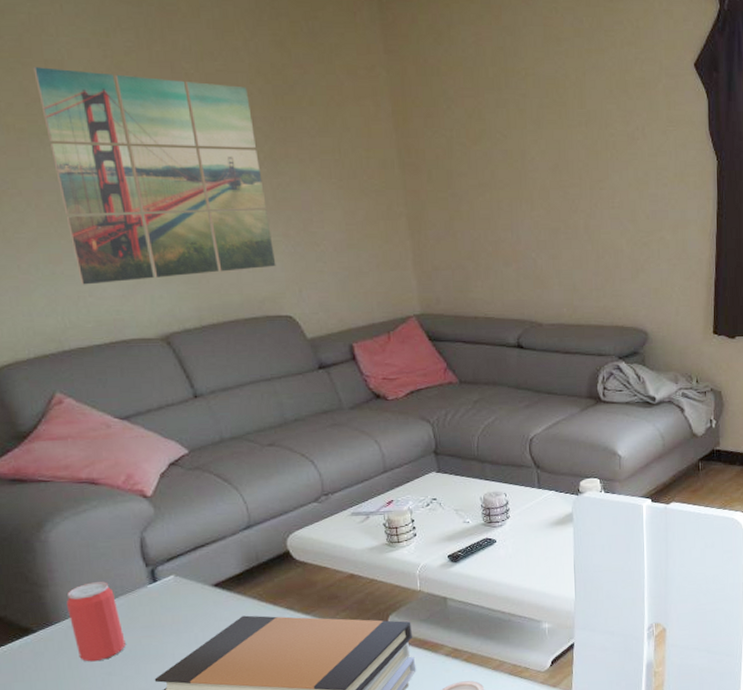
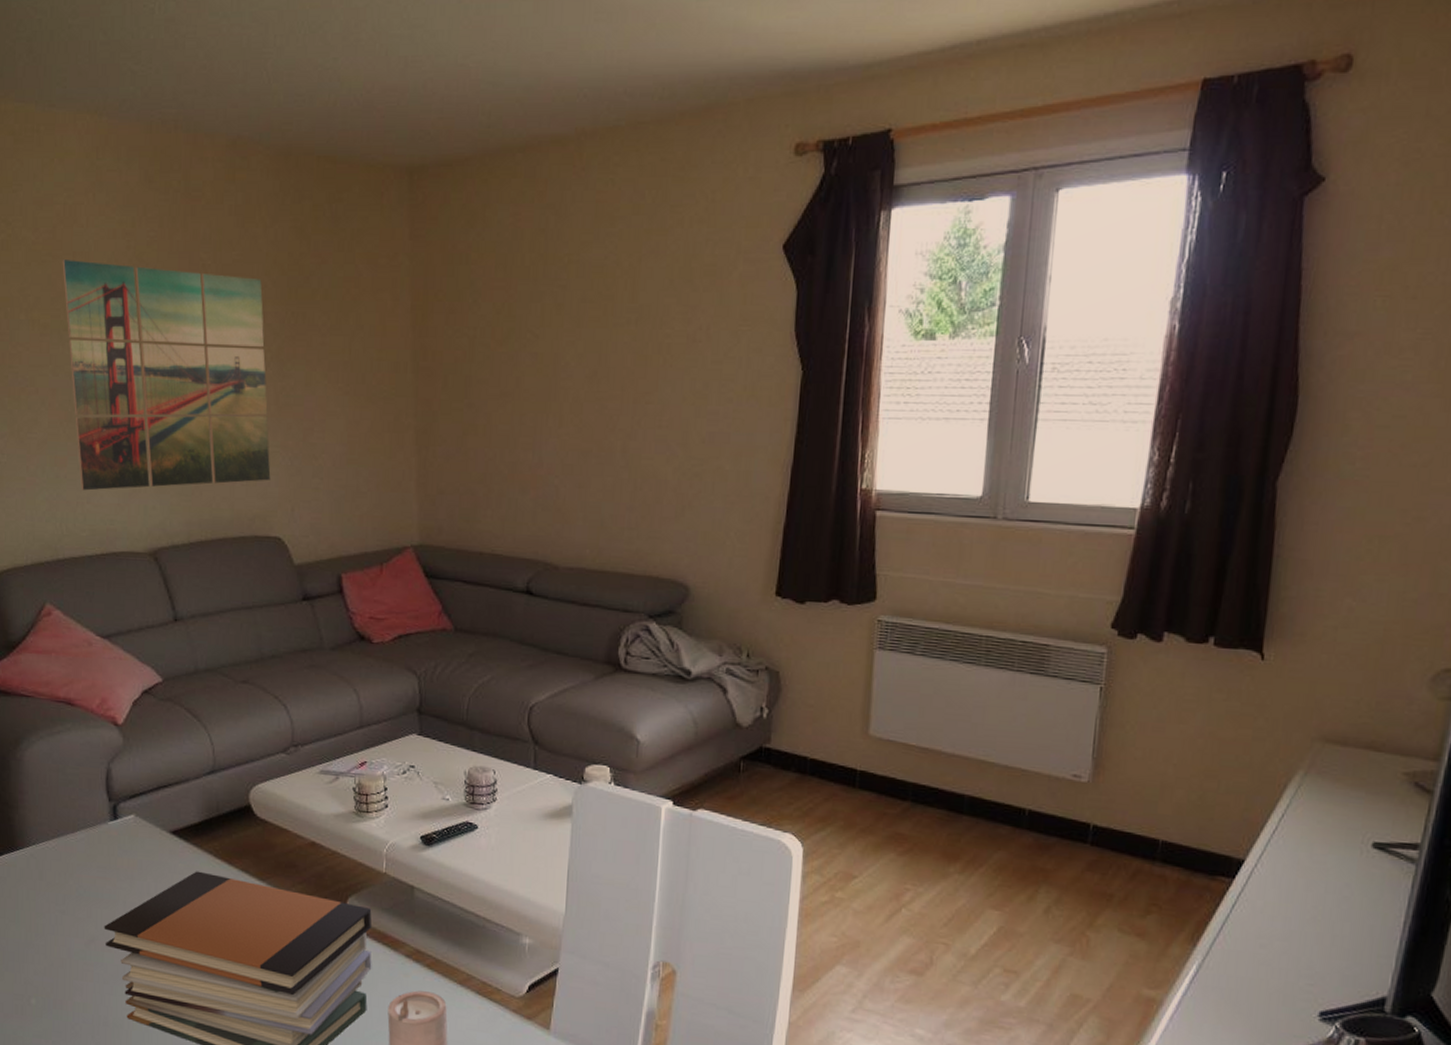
beverage can: present [67,582,126,662] -> none [32,810,81,897]

